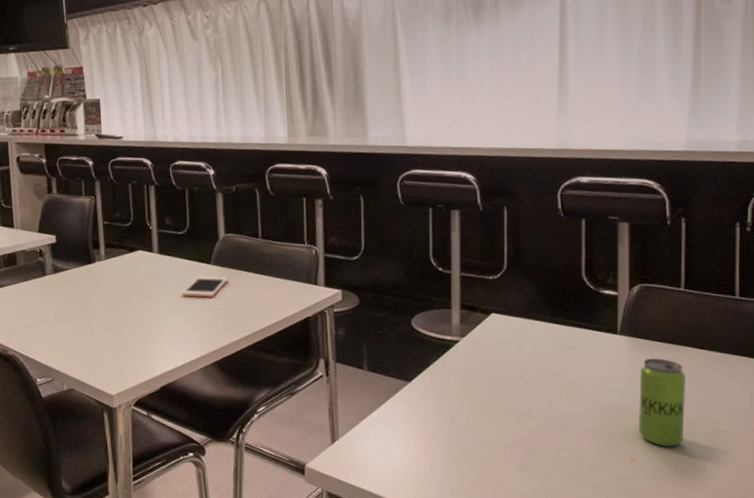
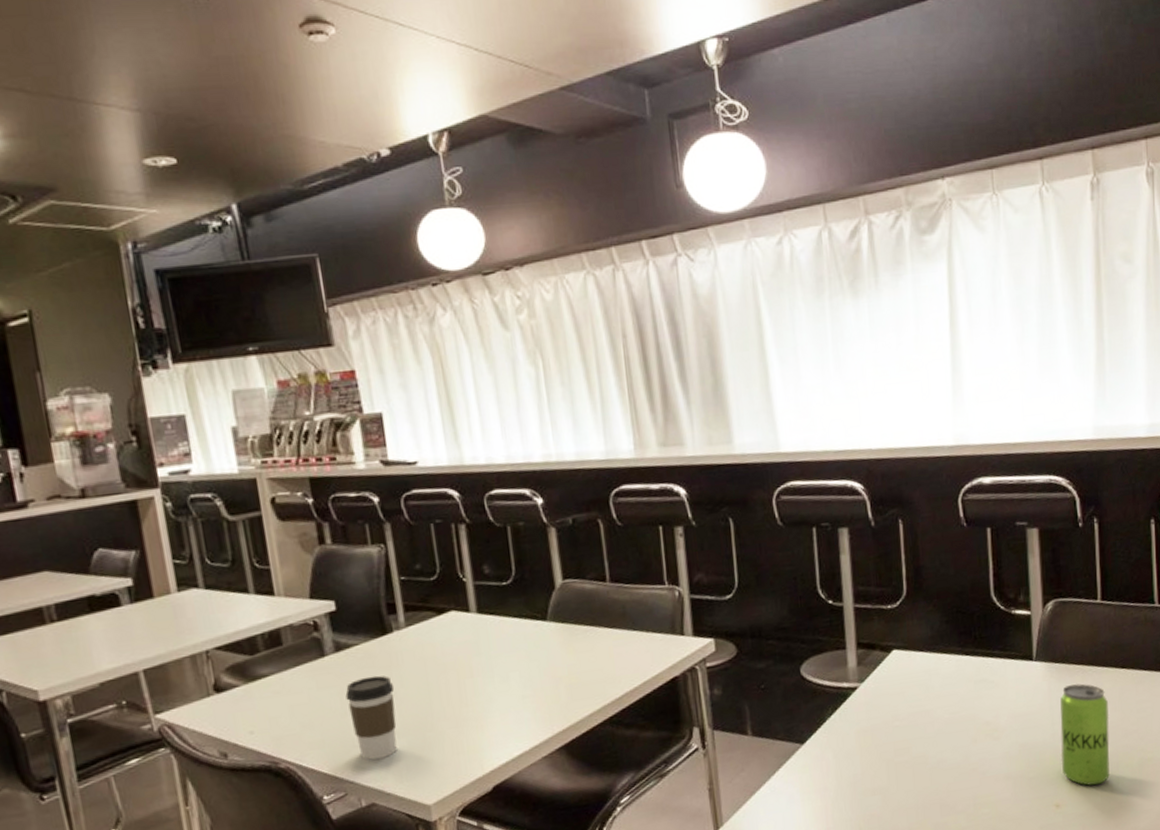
coffee cup: none [58,293,94,357] -> present [345,675,397,761]
cell phone: present [182,275,228,298] -> none [513,635,571,666]

